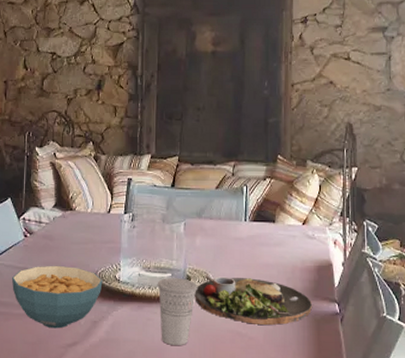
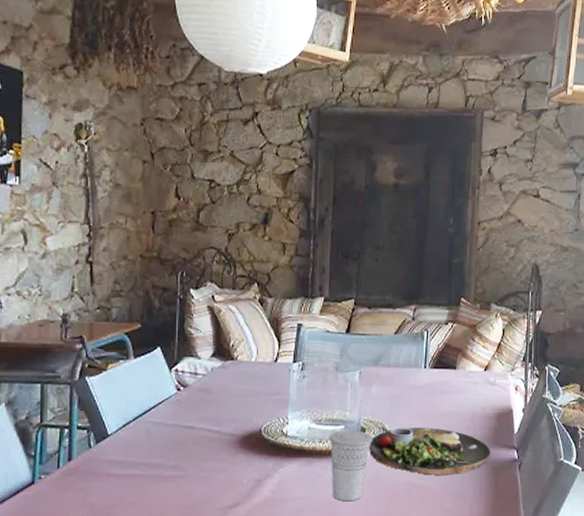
cereal bowl: present [12,265,103,329] -> none [163,421,268,490]

